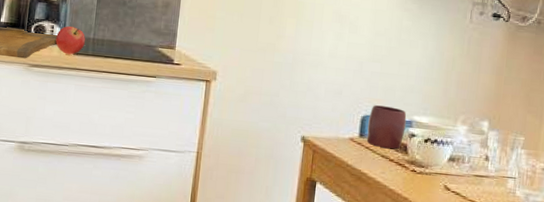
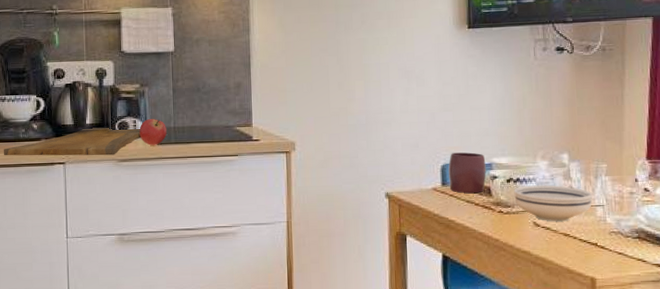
bowl: none [429,148,507,188] -> present [514,185,593,221]

